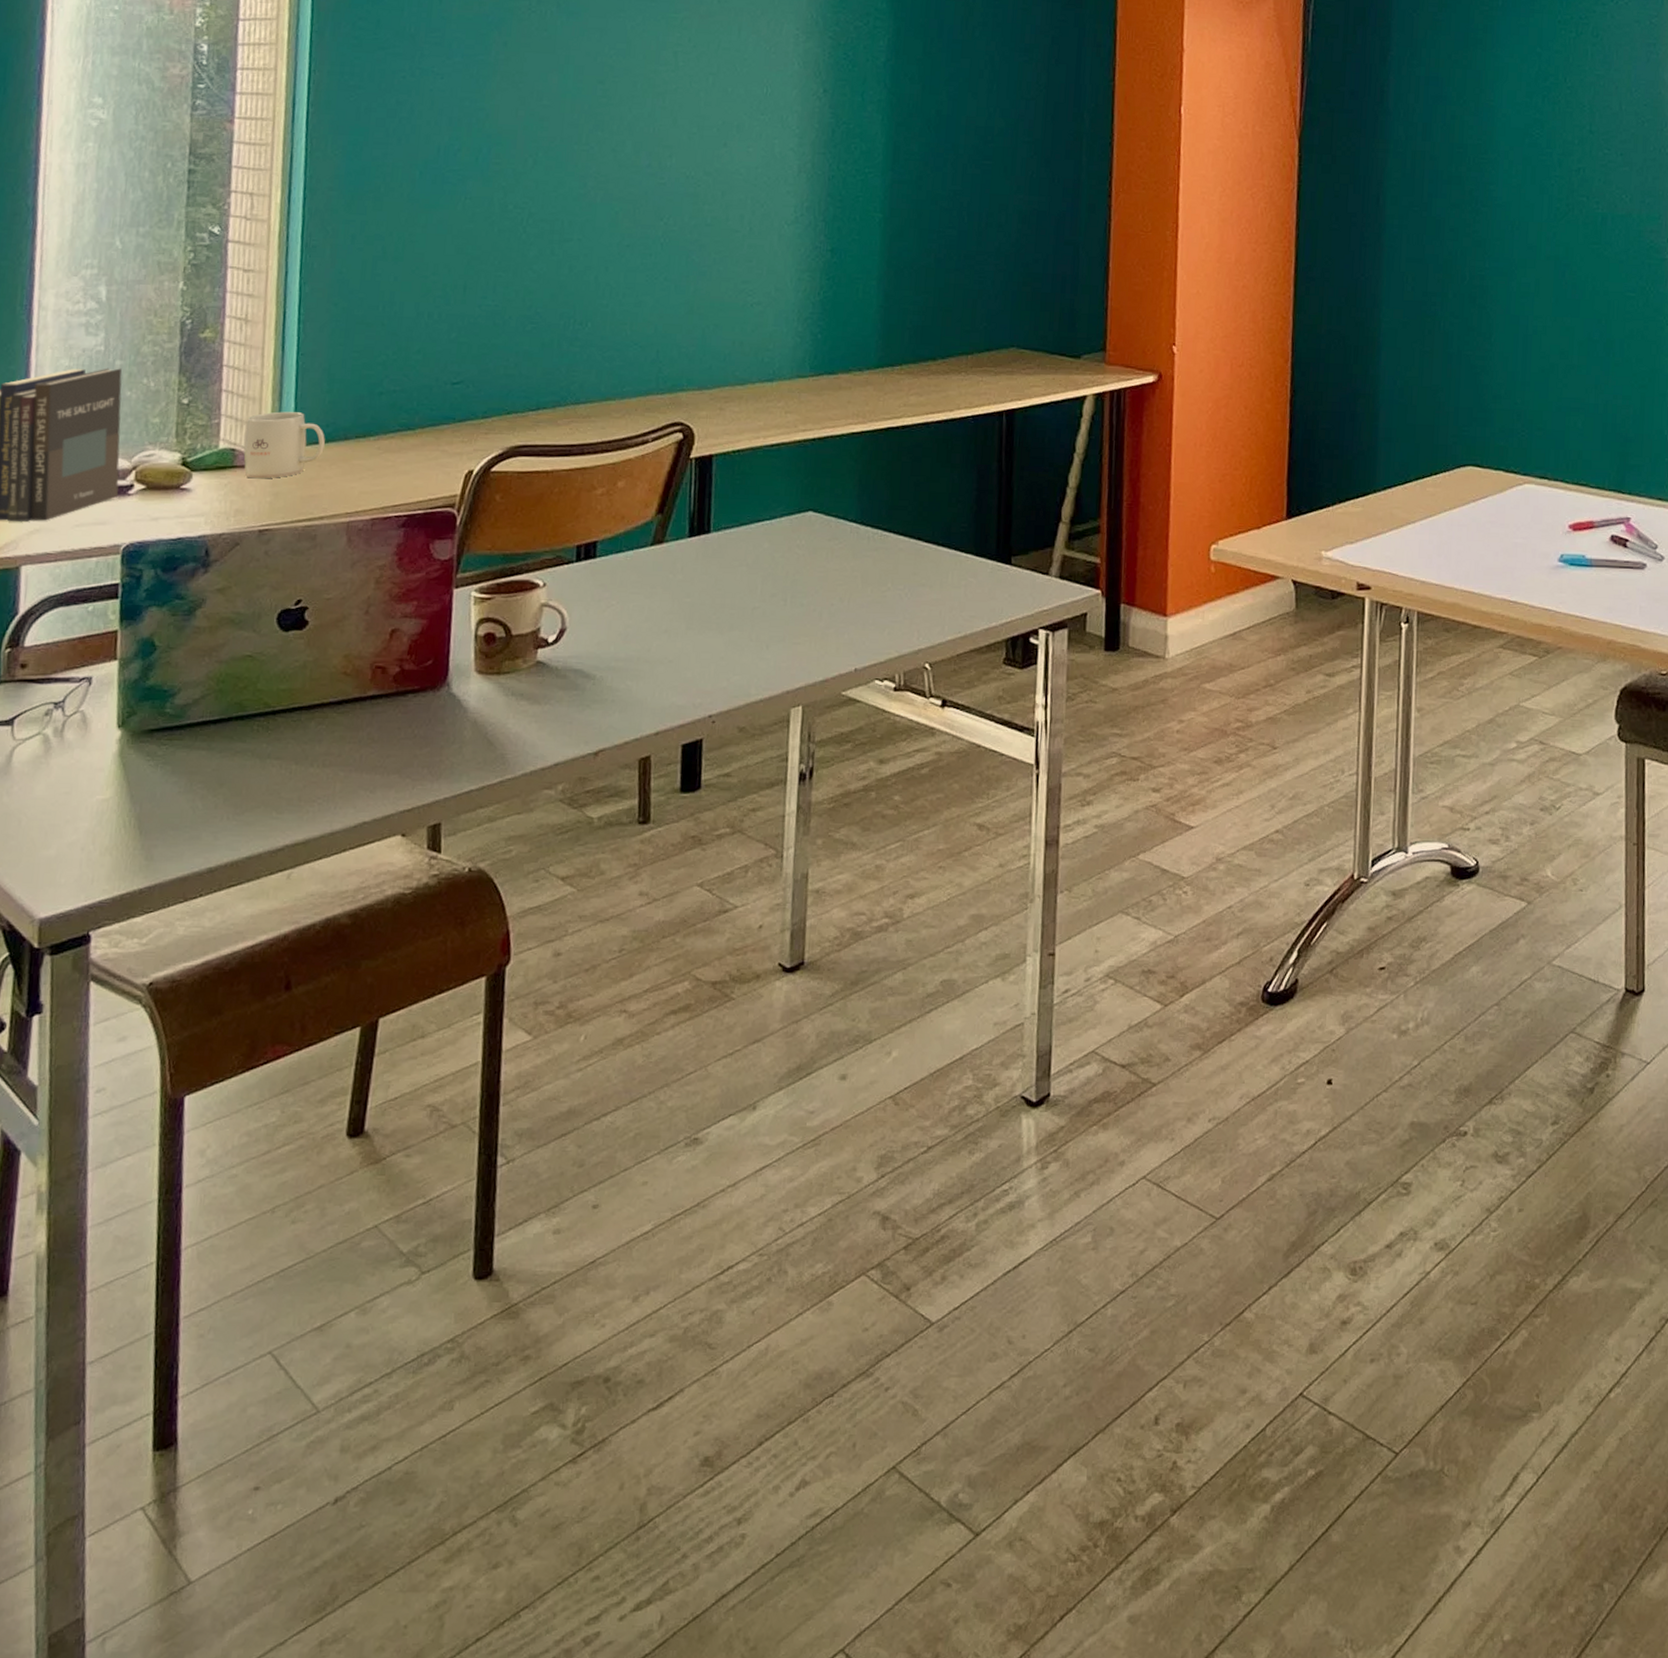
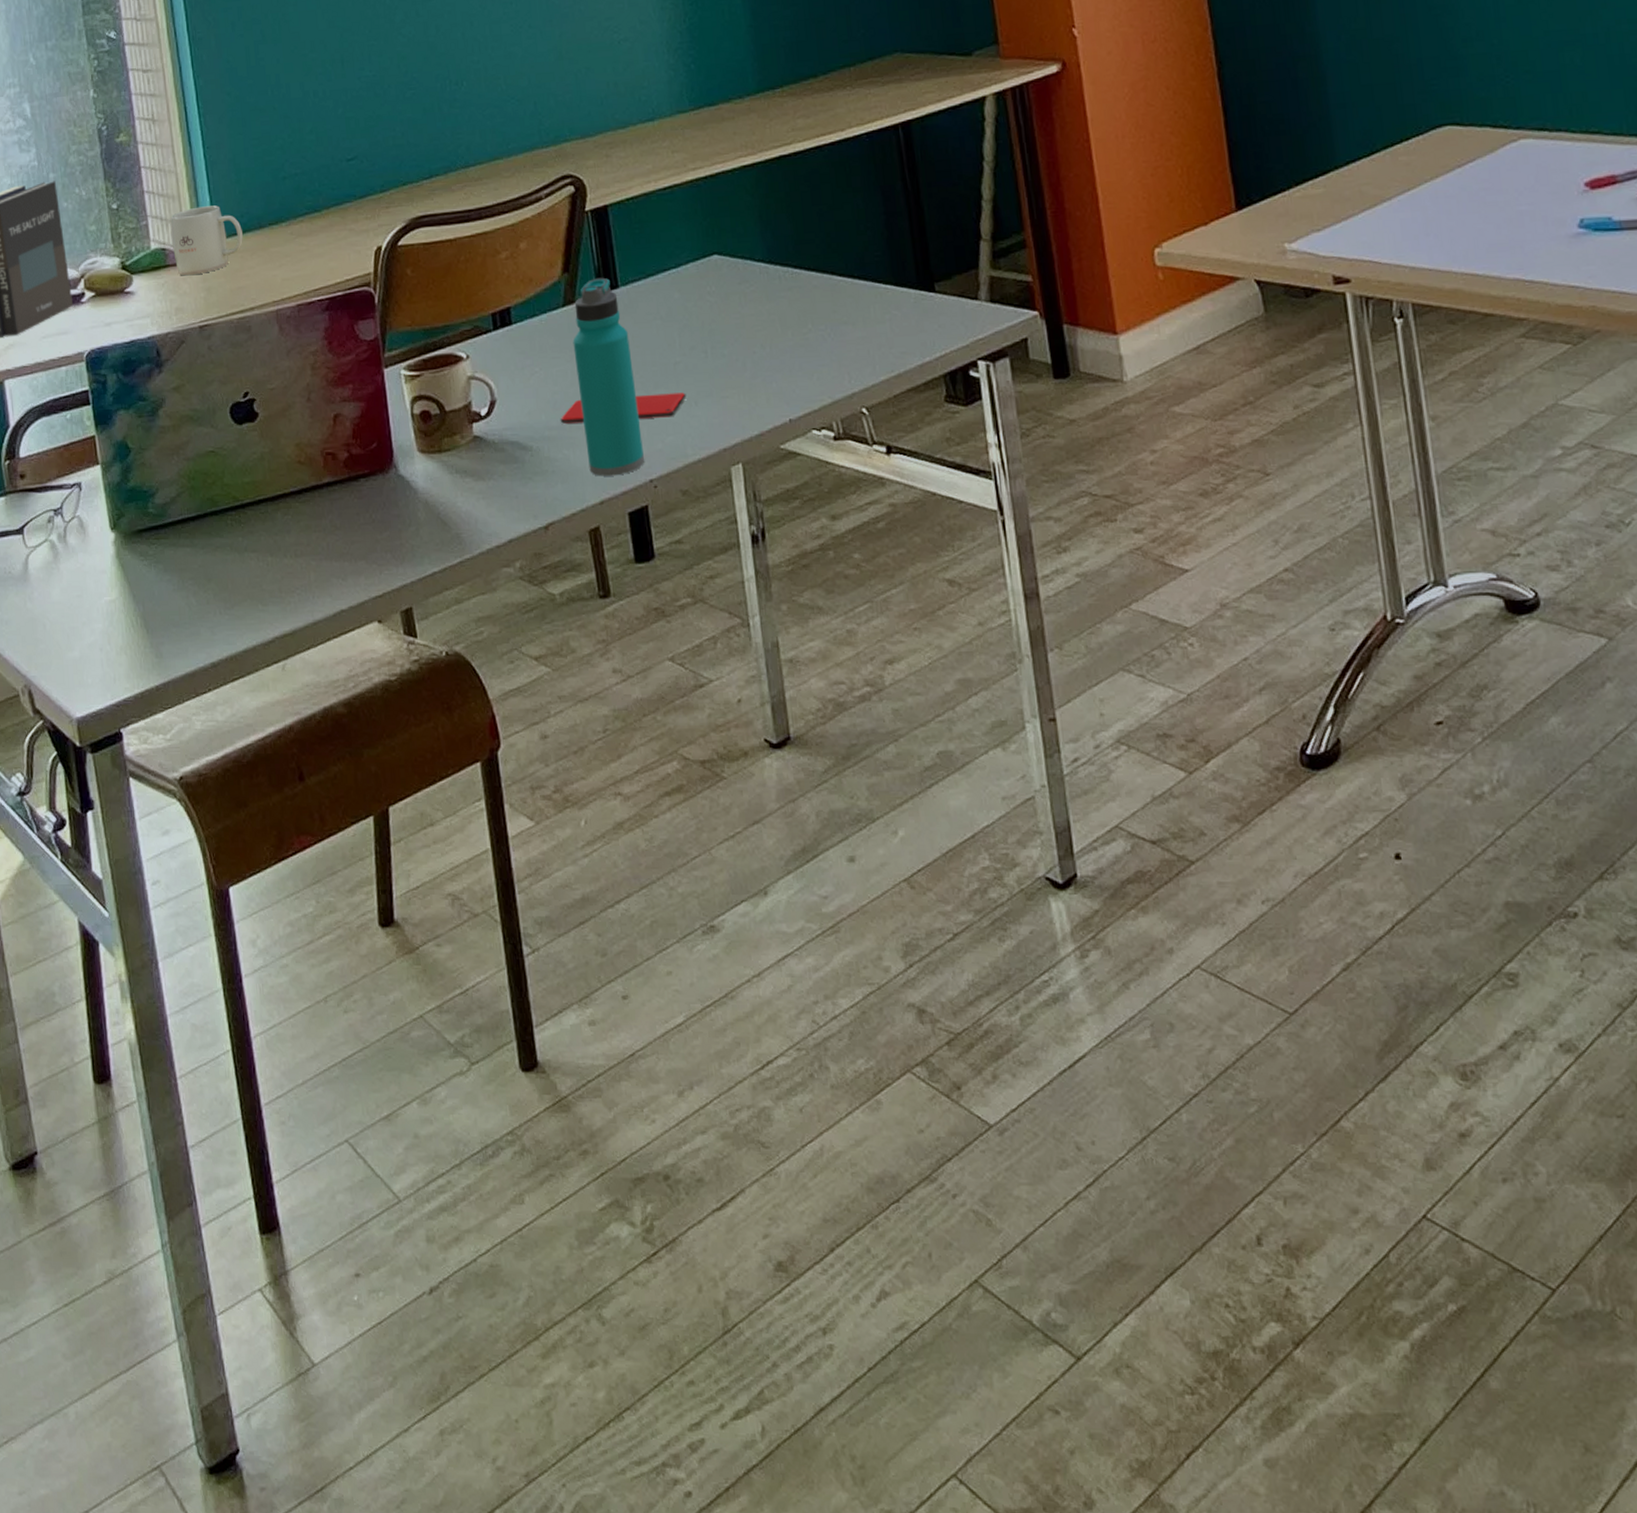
phone: none [628,634,759,658] -> present [560,392,687,424]
water bottle: none [650,521,713,709] -> present [573,277,645,477]

